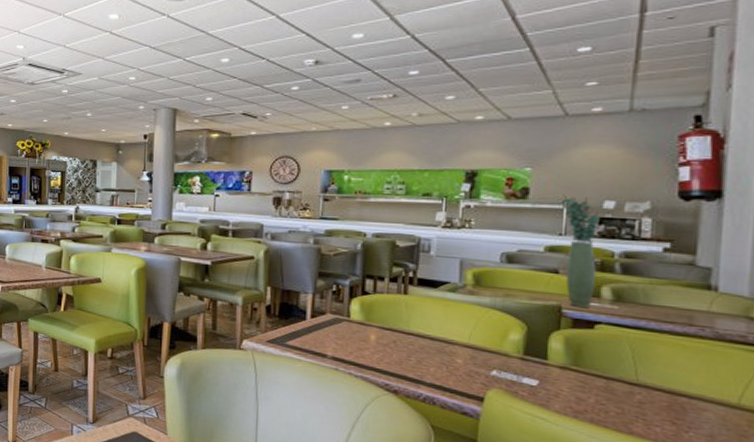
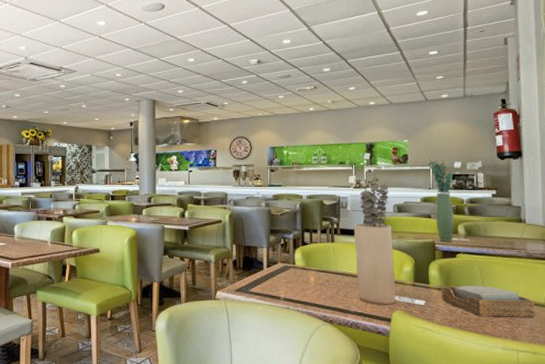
vase: none [437,212,496,381] -> present [353,175,396,306]
napkin holder: none [564,364,722,421] -> present [441,285,536,317]

